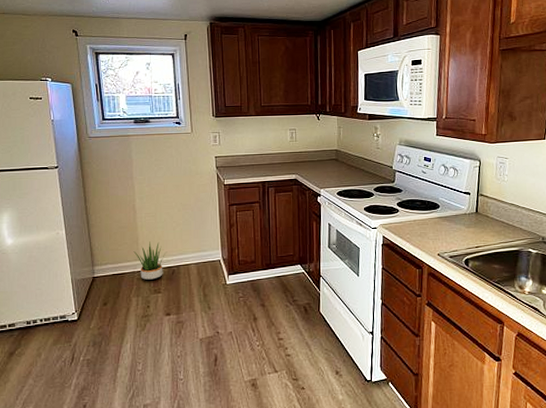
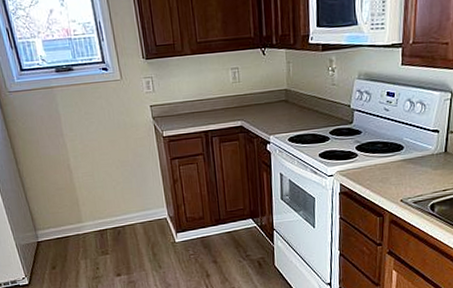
potted plant: present [133,241,165,281] -> none [75,202,109,243]

